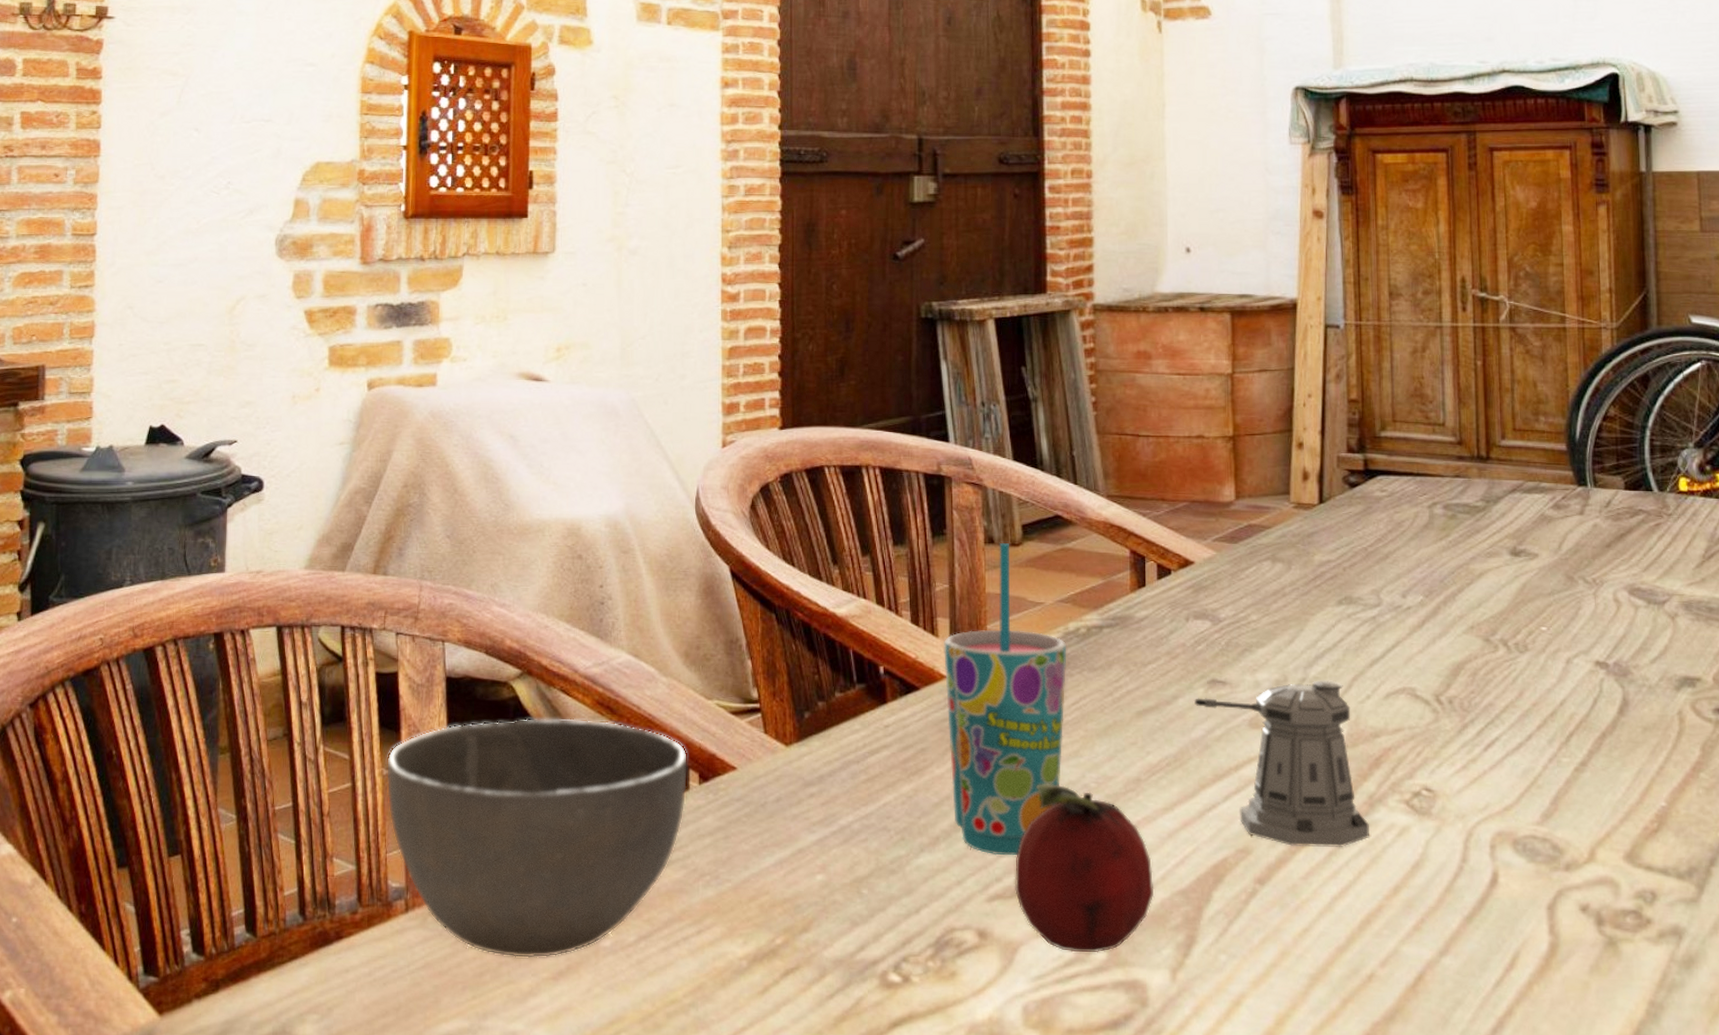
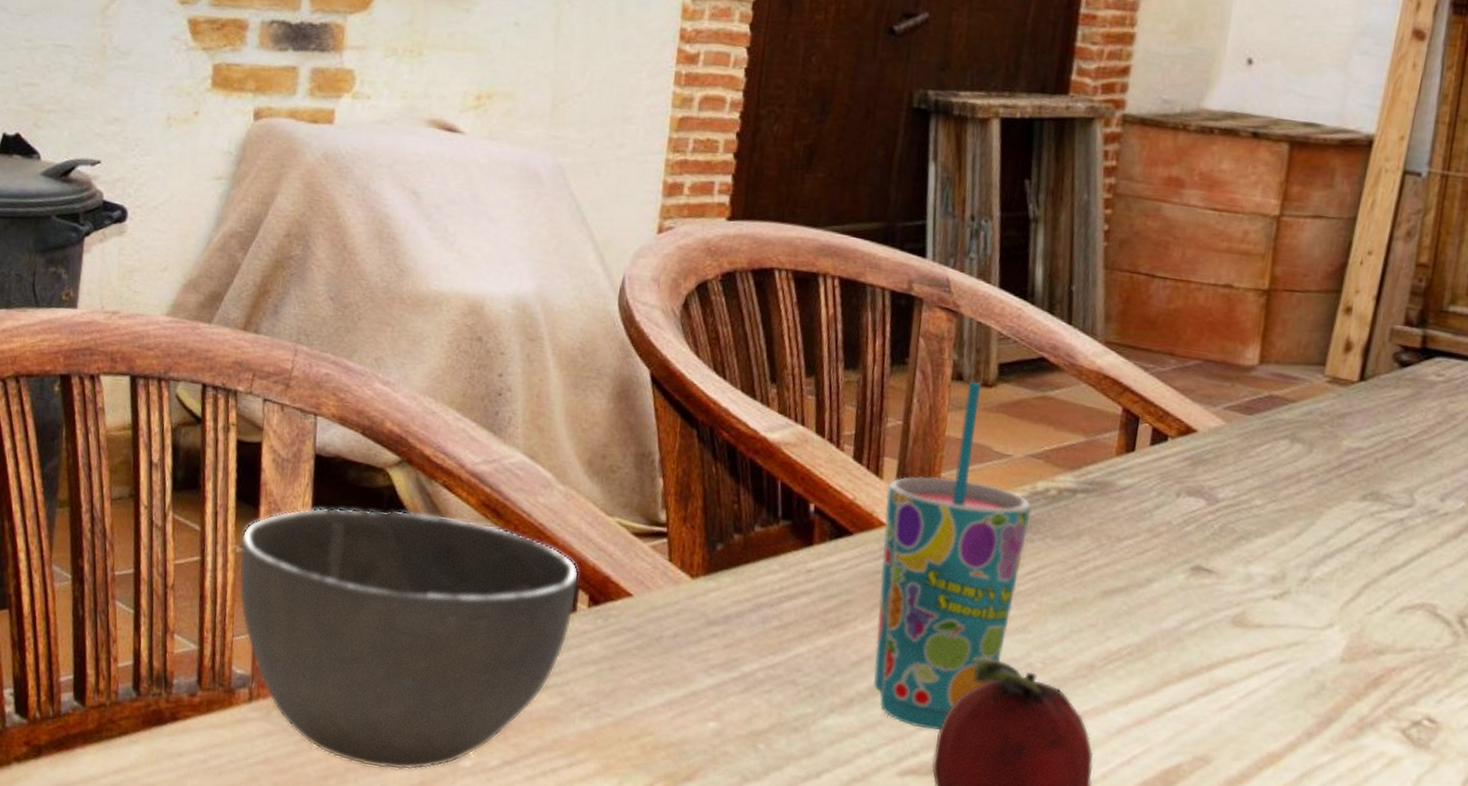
pepper shaker: present [1193,679,1369,848] -> none [1171,582,1356,771]

